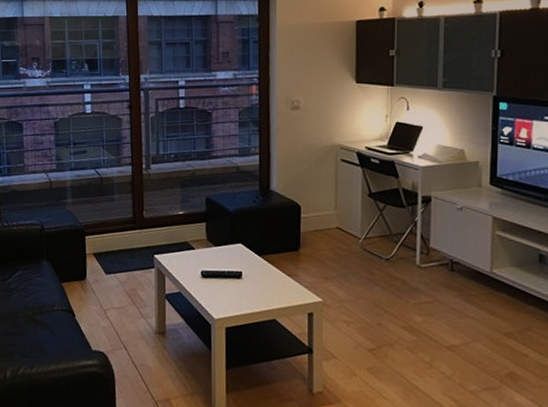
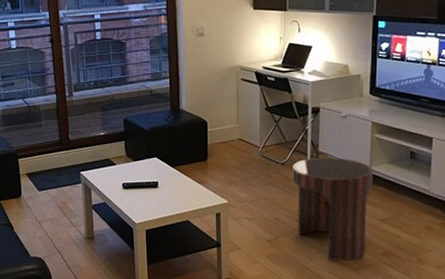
side table: none [399,254,494,381] -> present [292,157,373,261]

